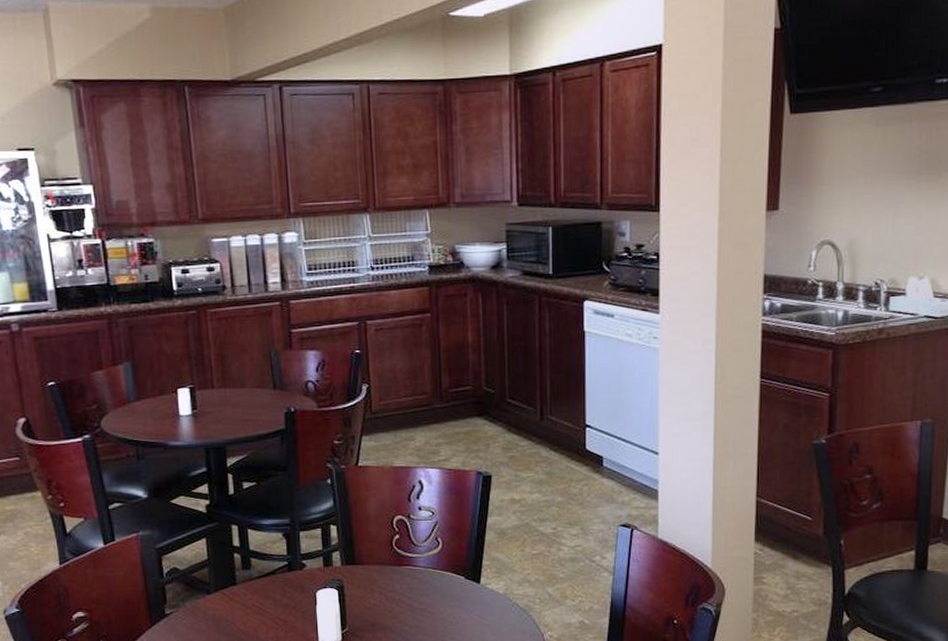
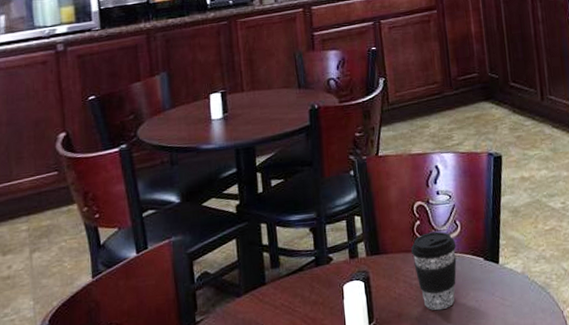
coffee cup: none [388,547,436,624] -> present [410,231,457,311]

